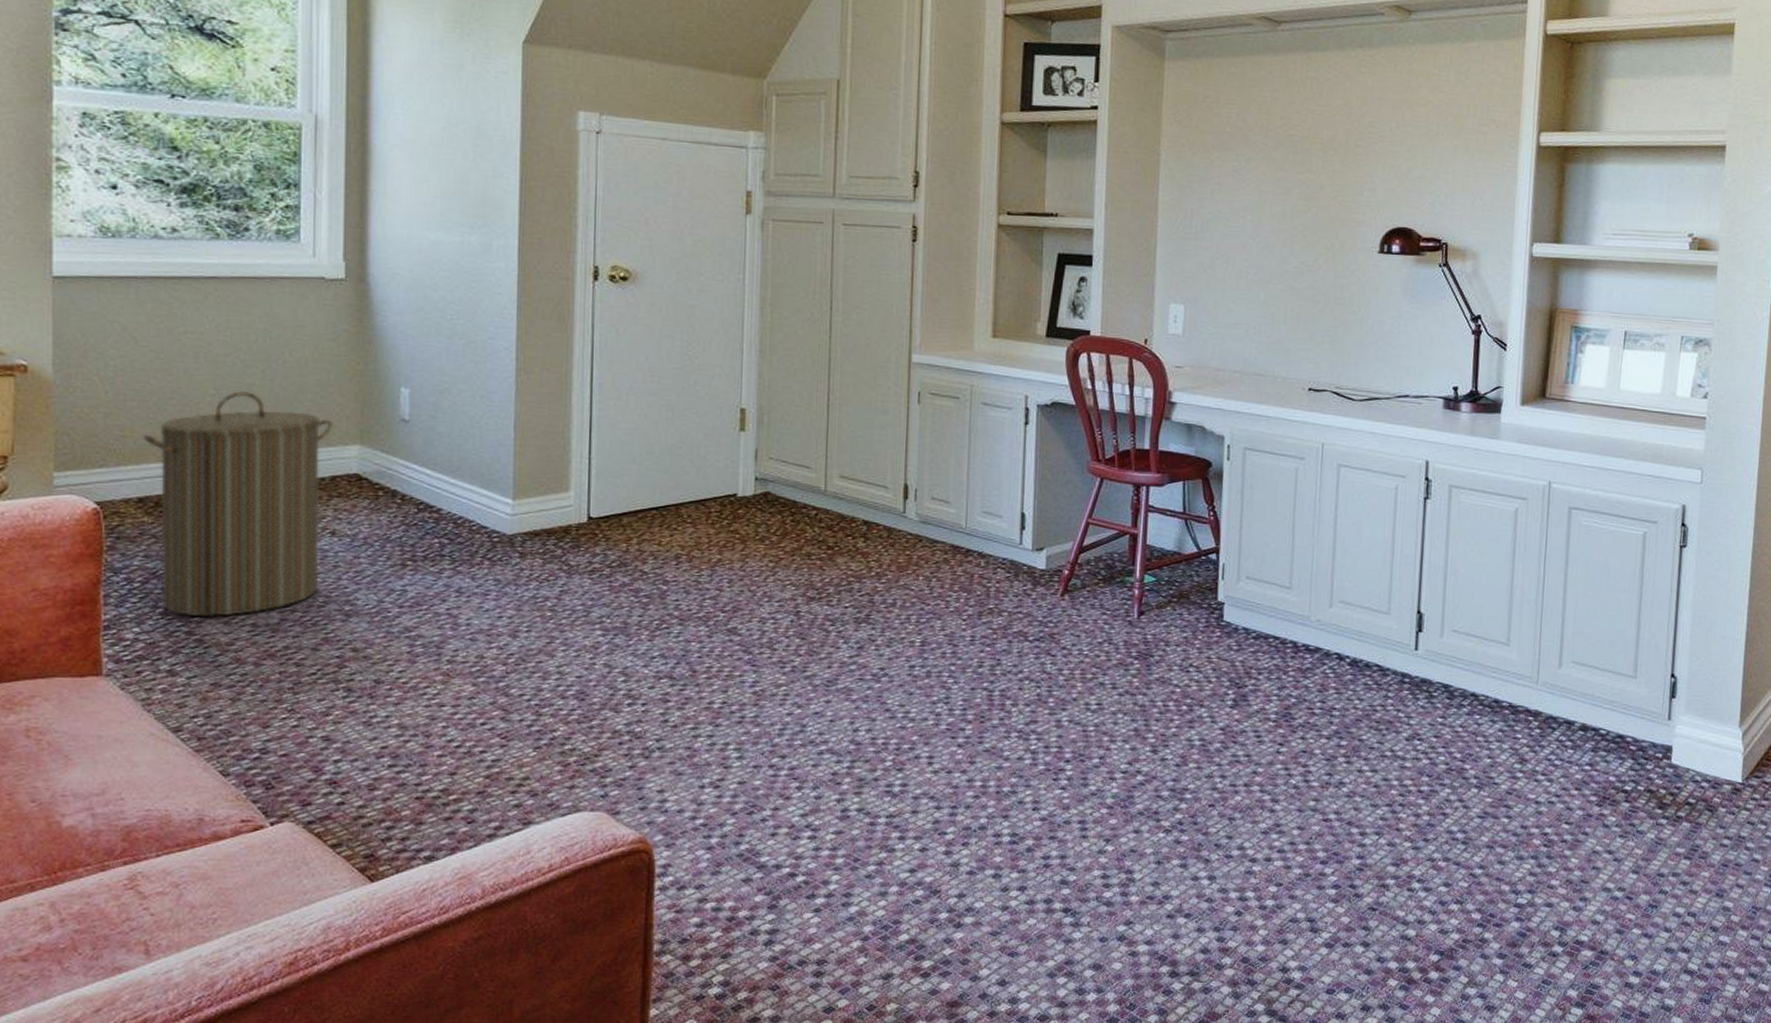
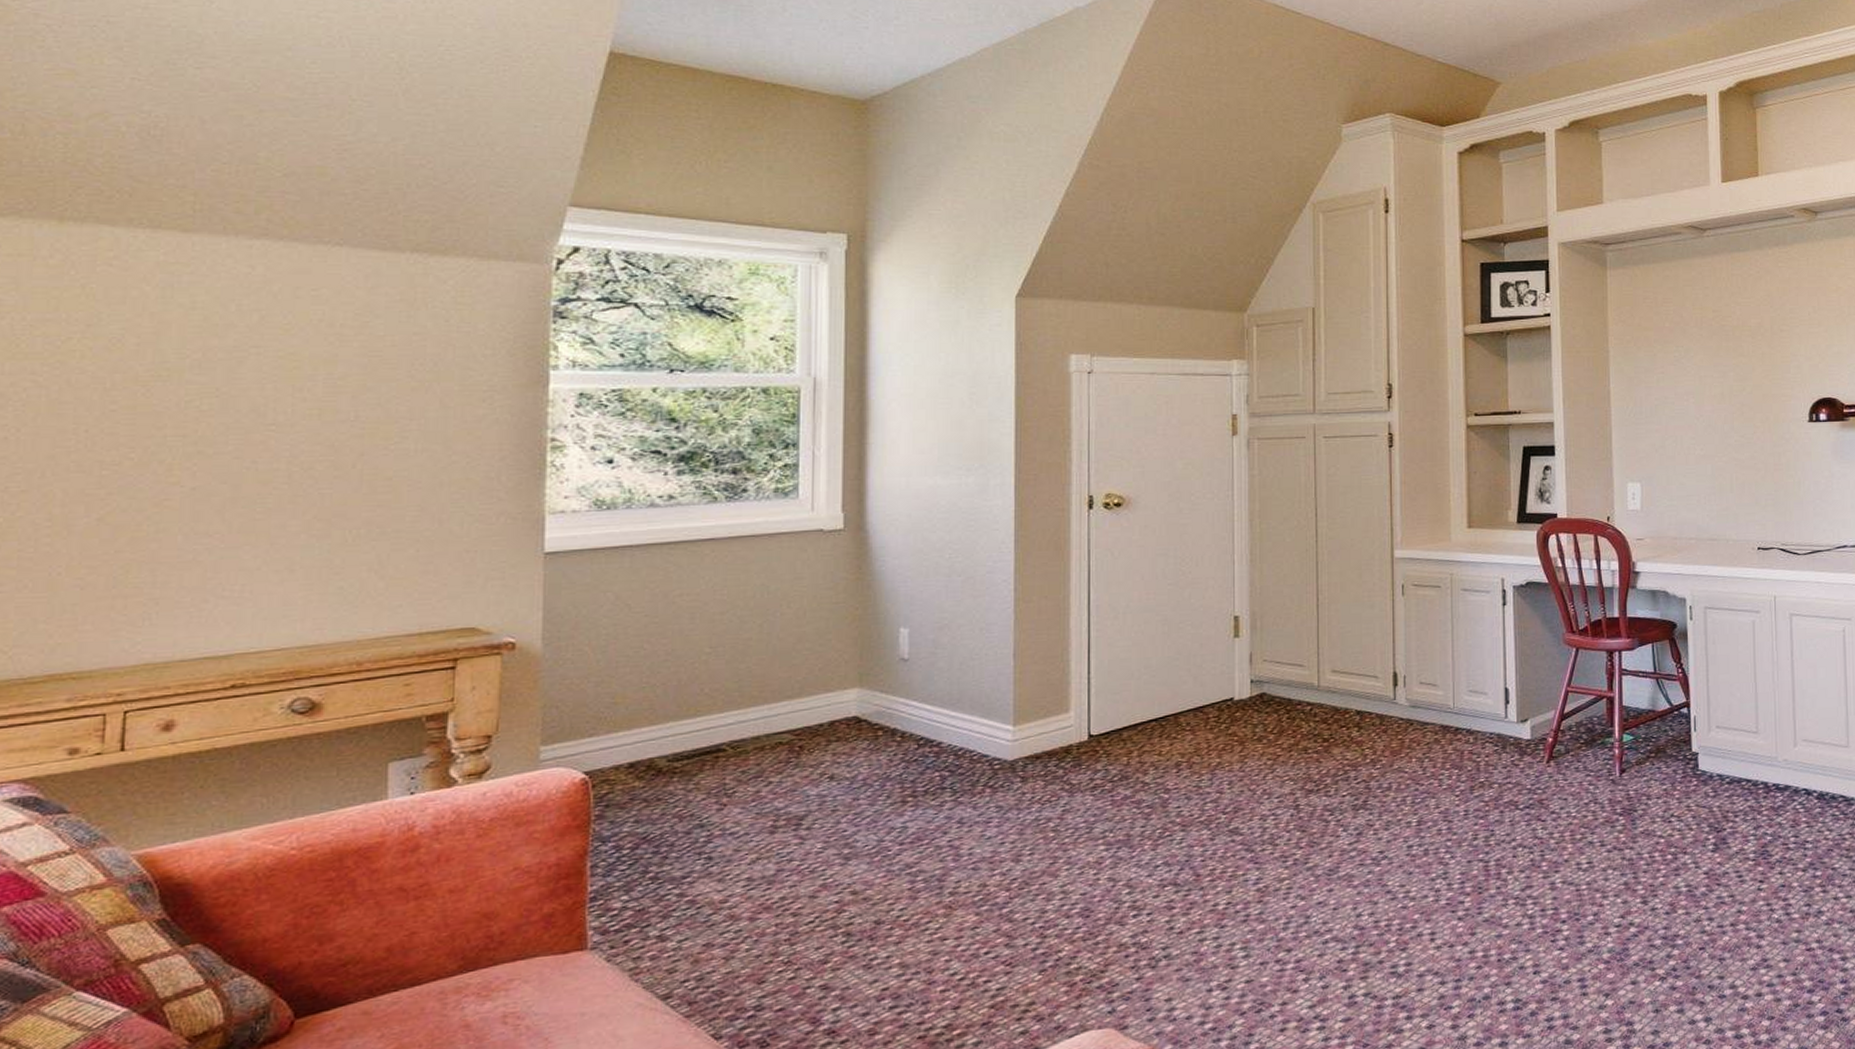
laundry hamper: present [143,391,333,617] -> none [635,647,831,879]

